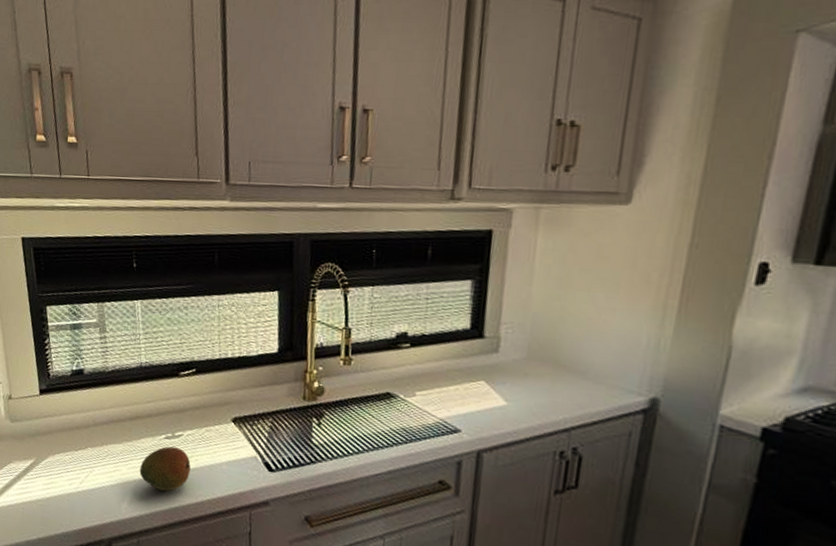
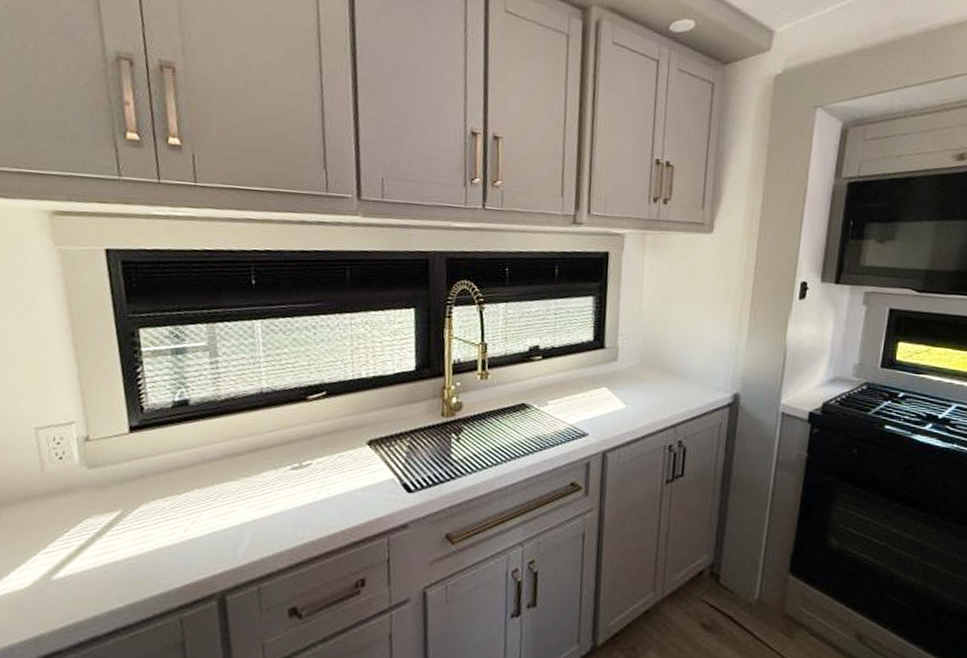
fruit: present [139,446,191,491] -> none [260,477,321,528]

